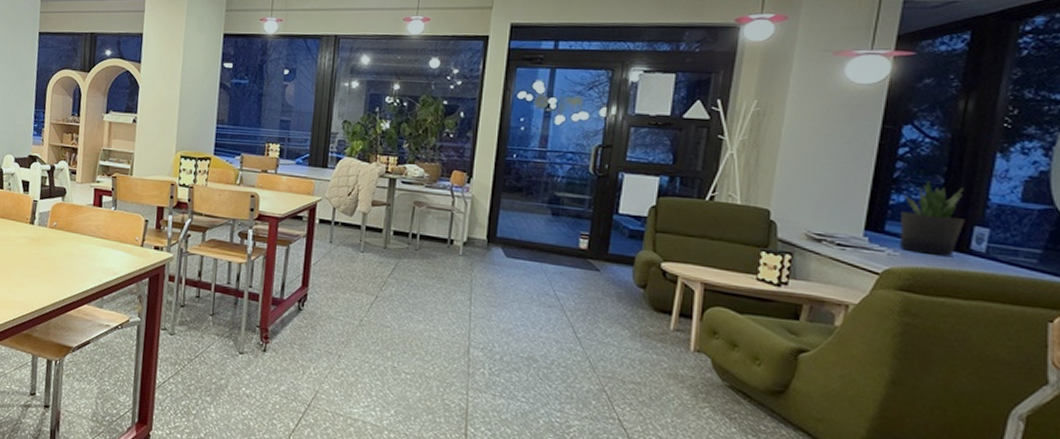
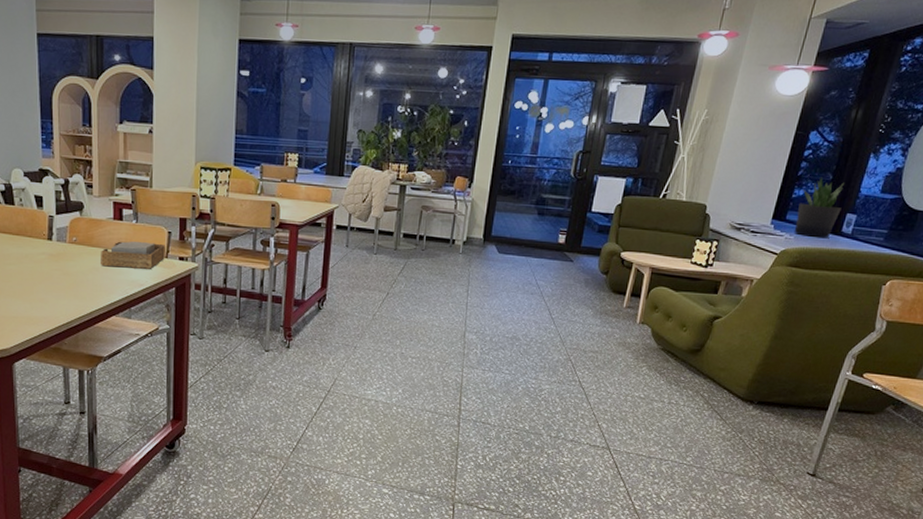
napkin holder: none [77,227,142,258] -> present [101,241,165,269]

